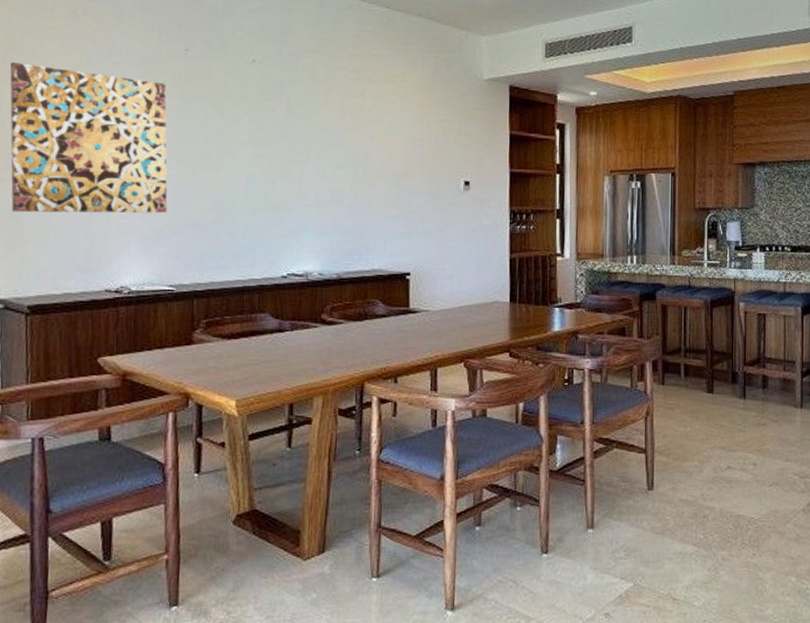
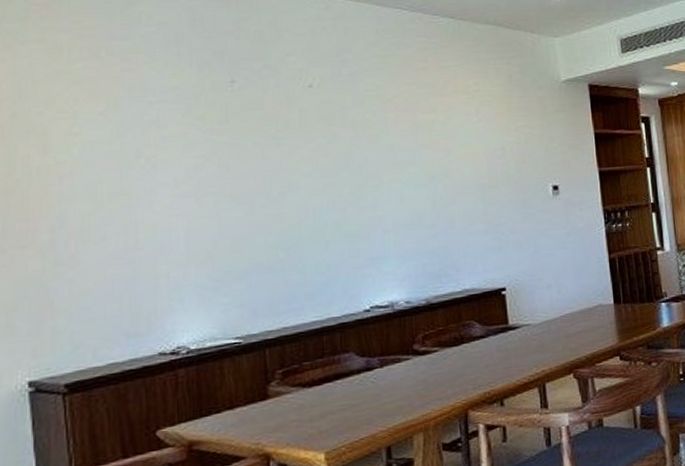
wall art: present [10,62,168,214] -> none [22,114,225,281]

